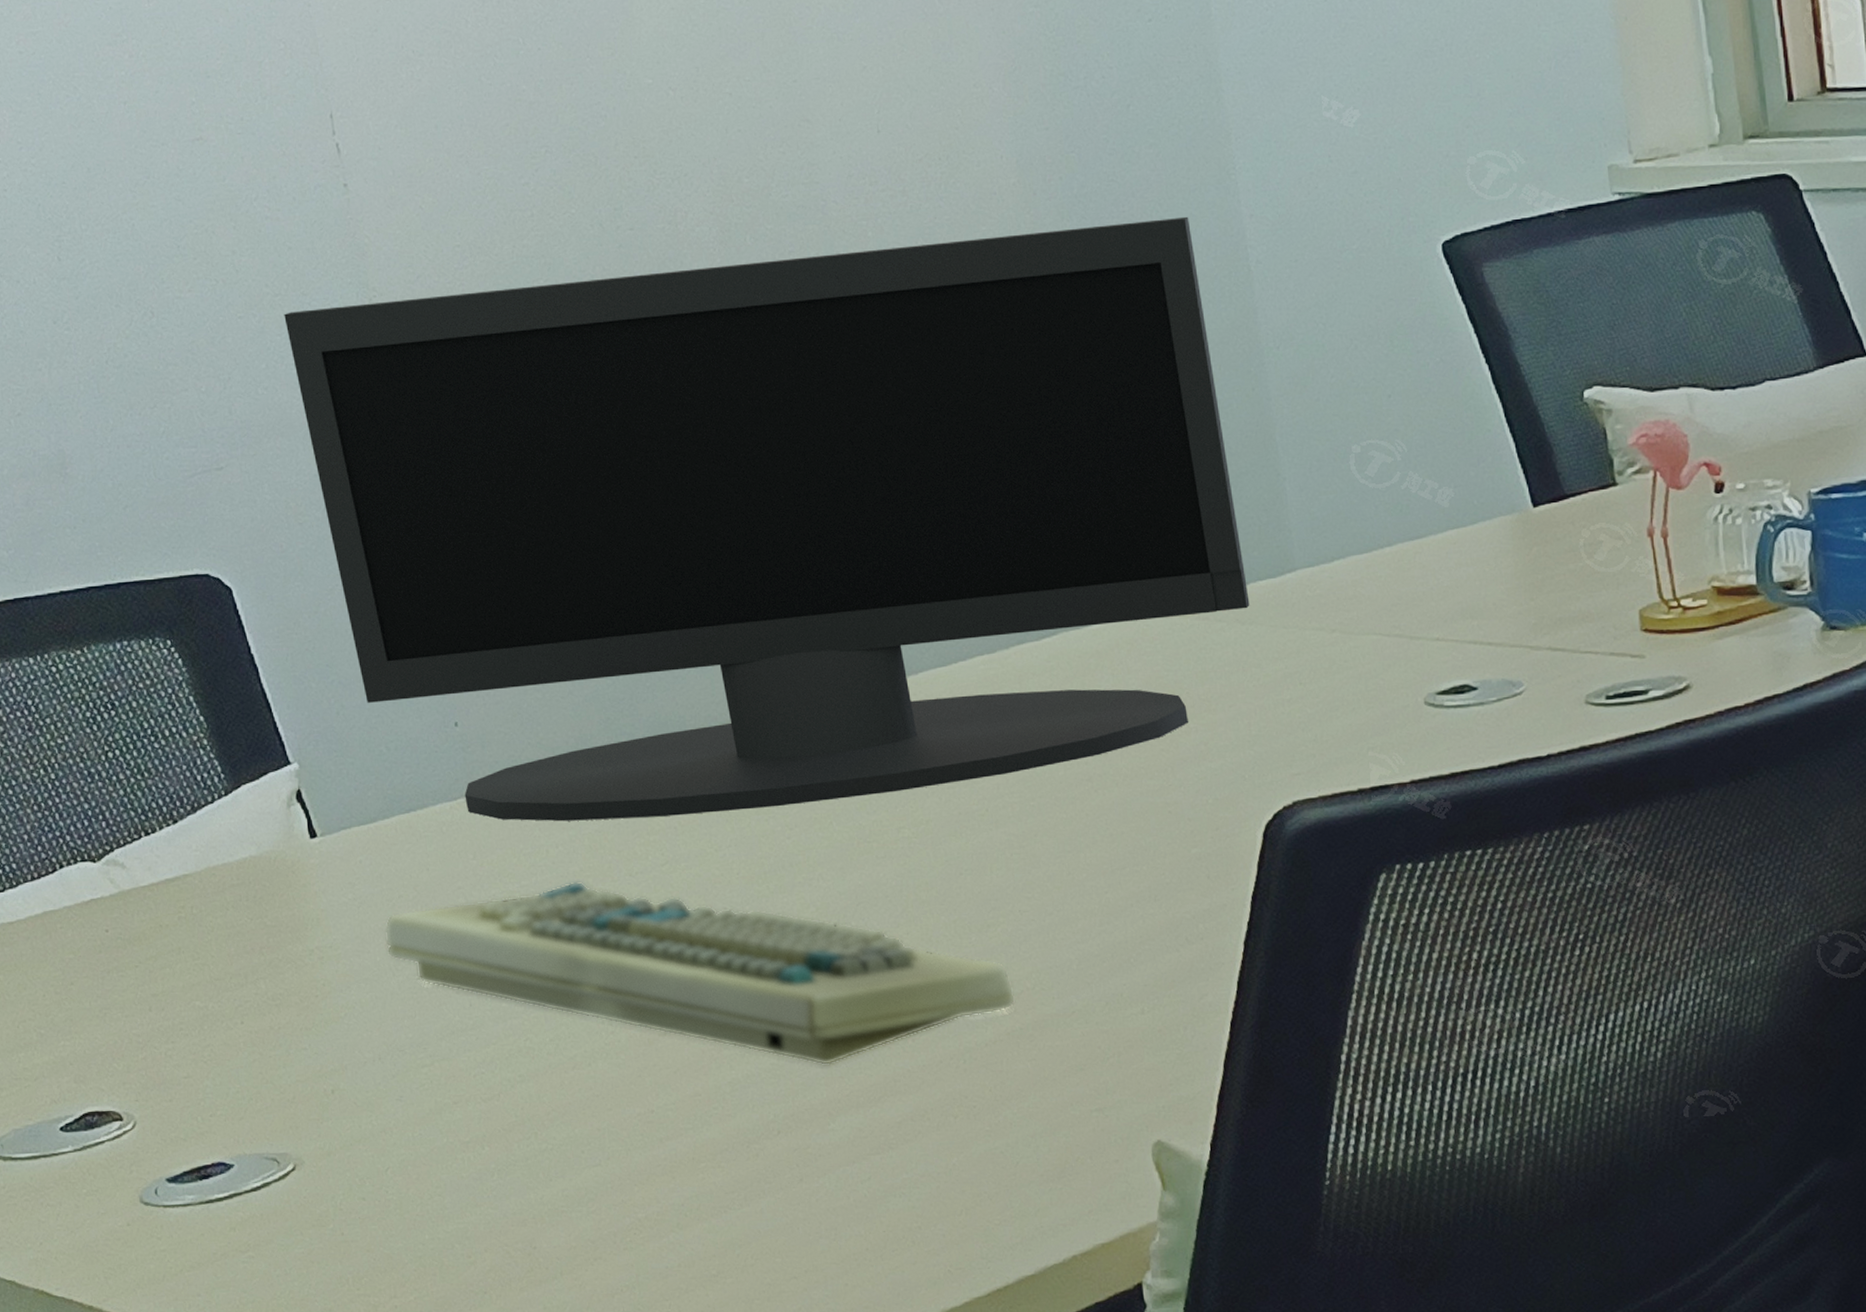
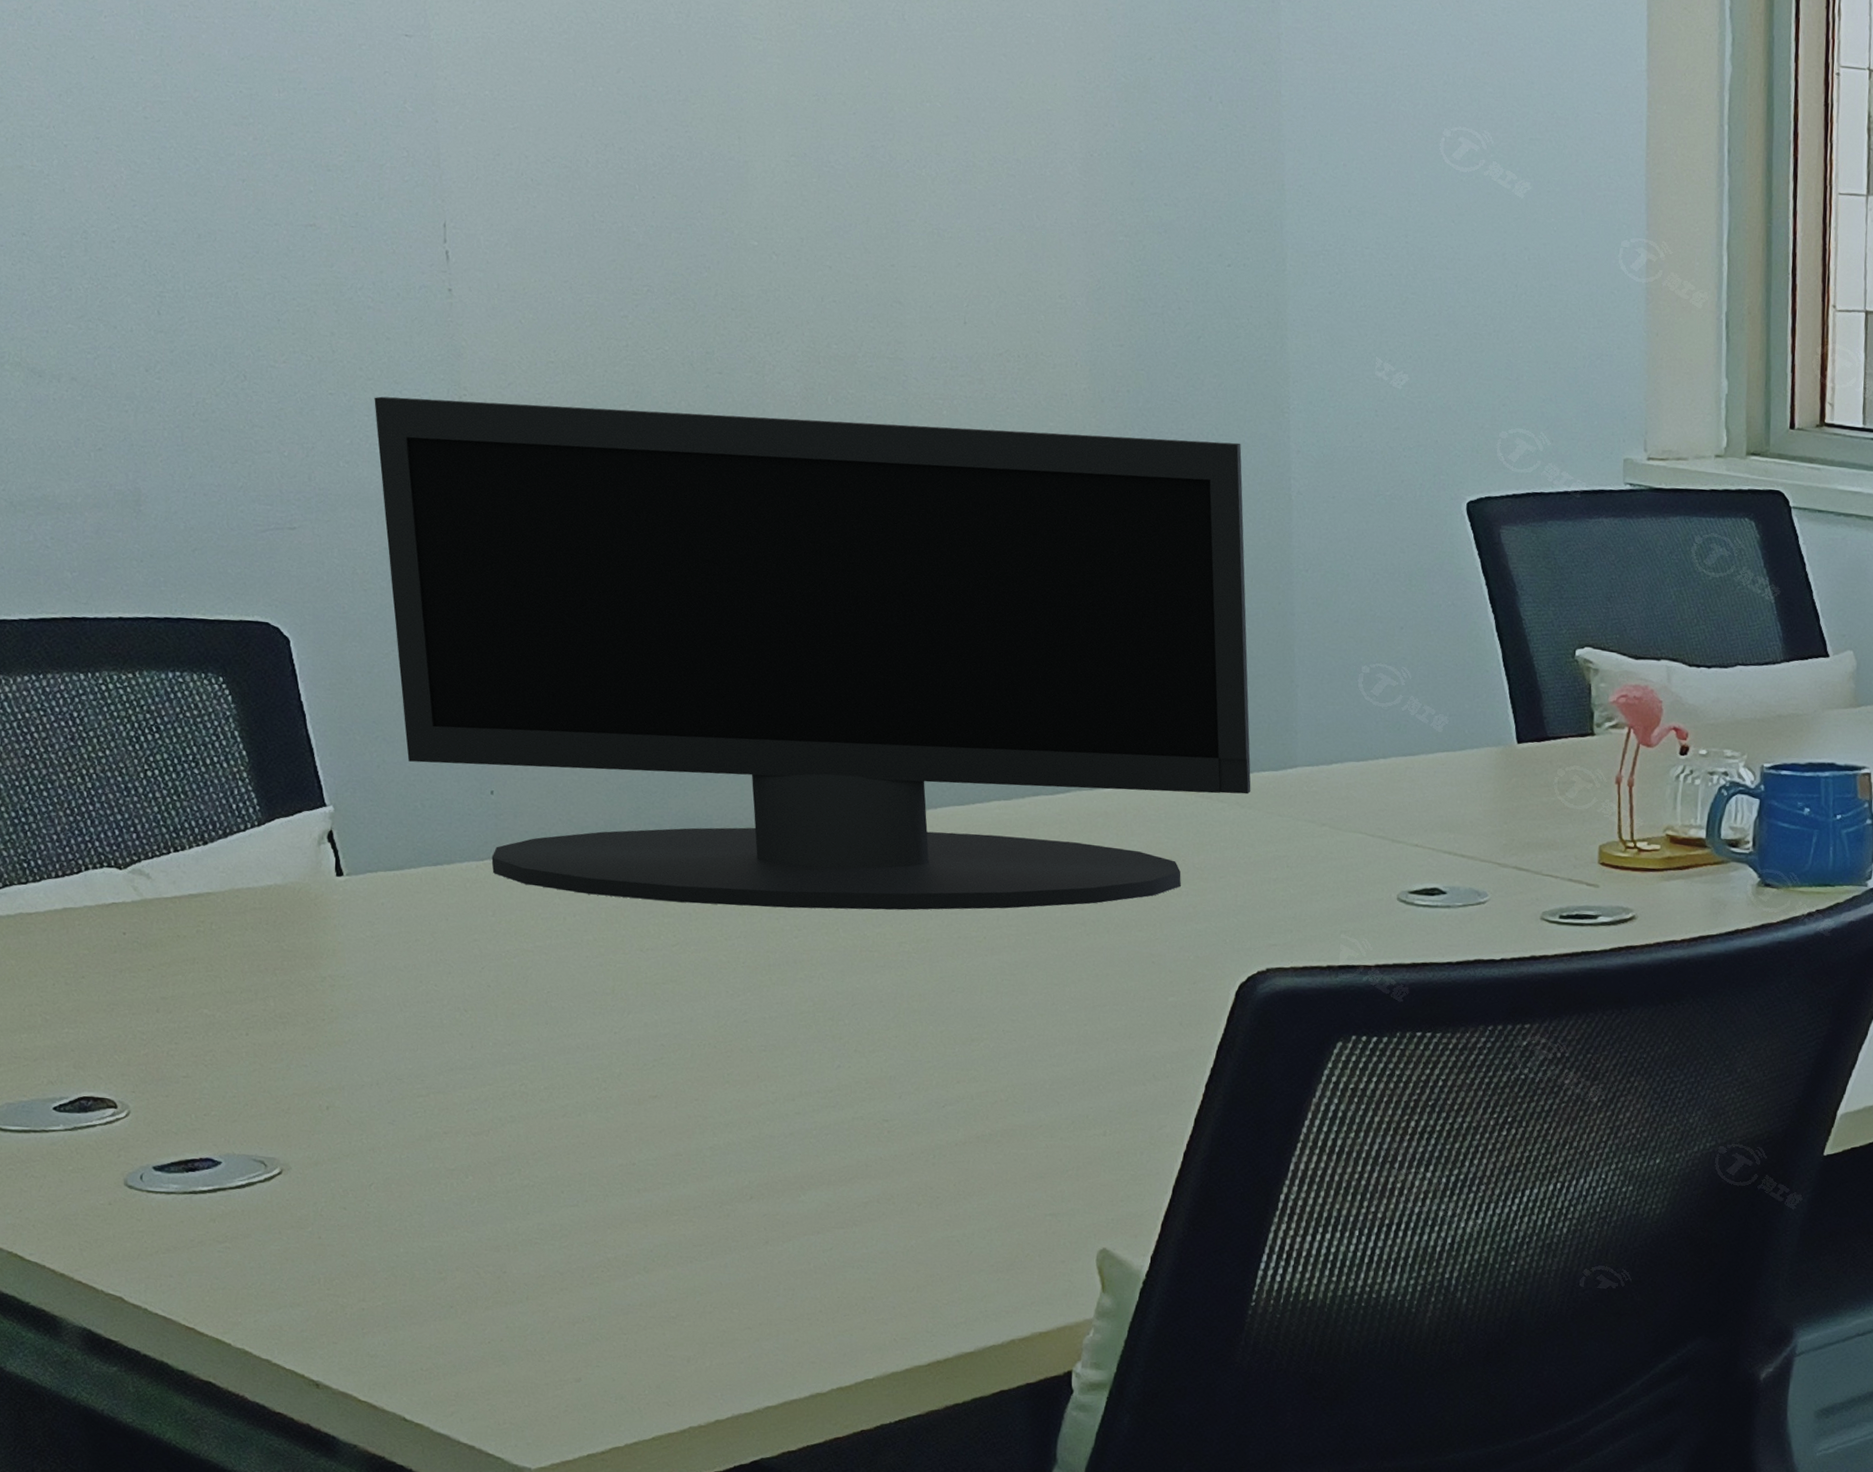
keyboard: present [384,881,1016,1066] -> none [397,948,989,1145]

